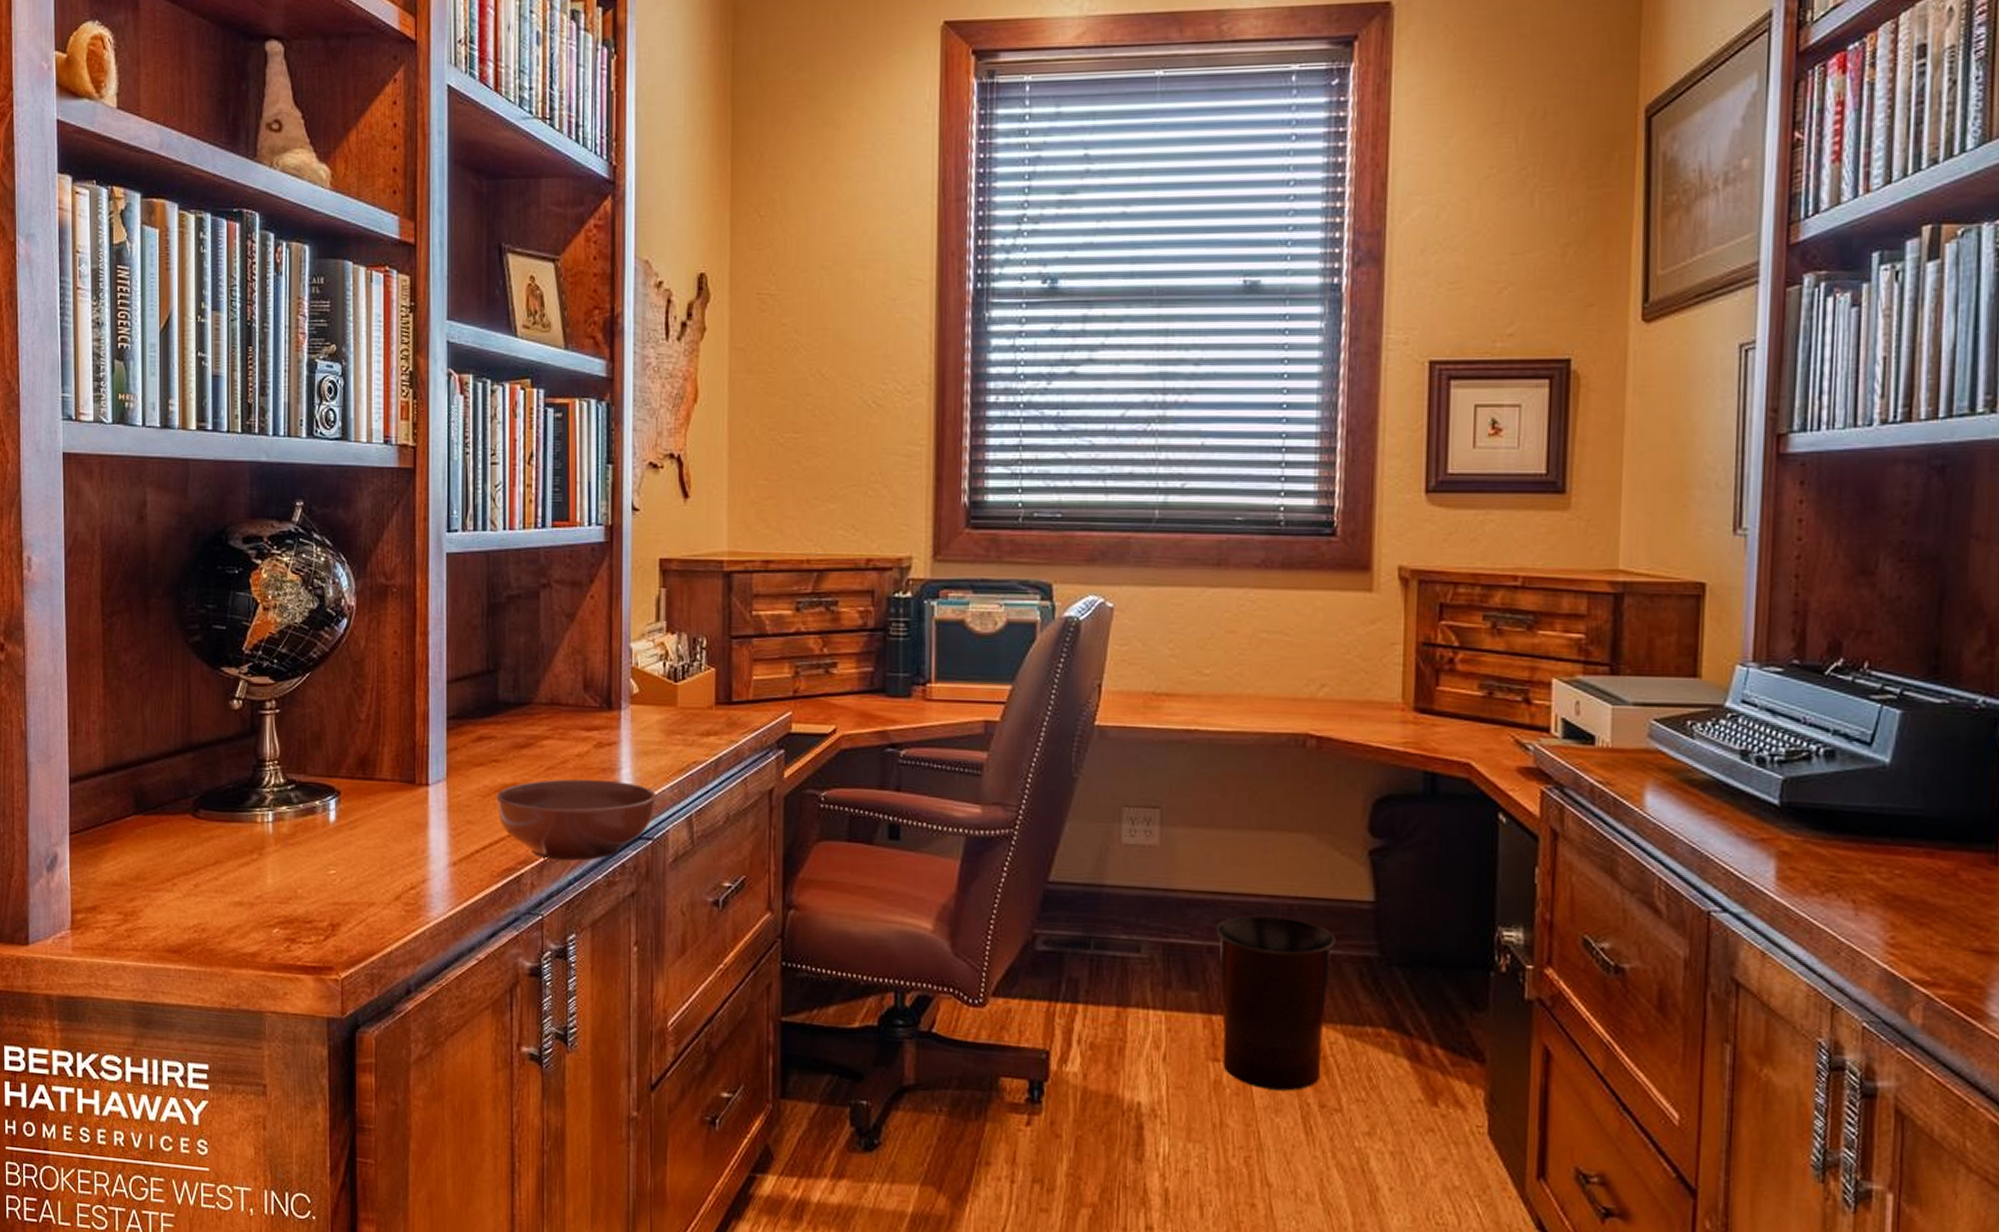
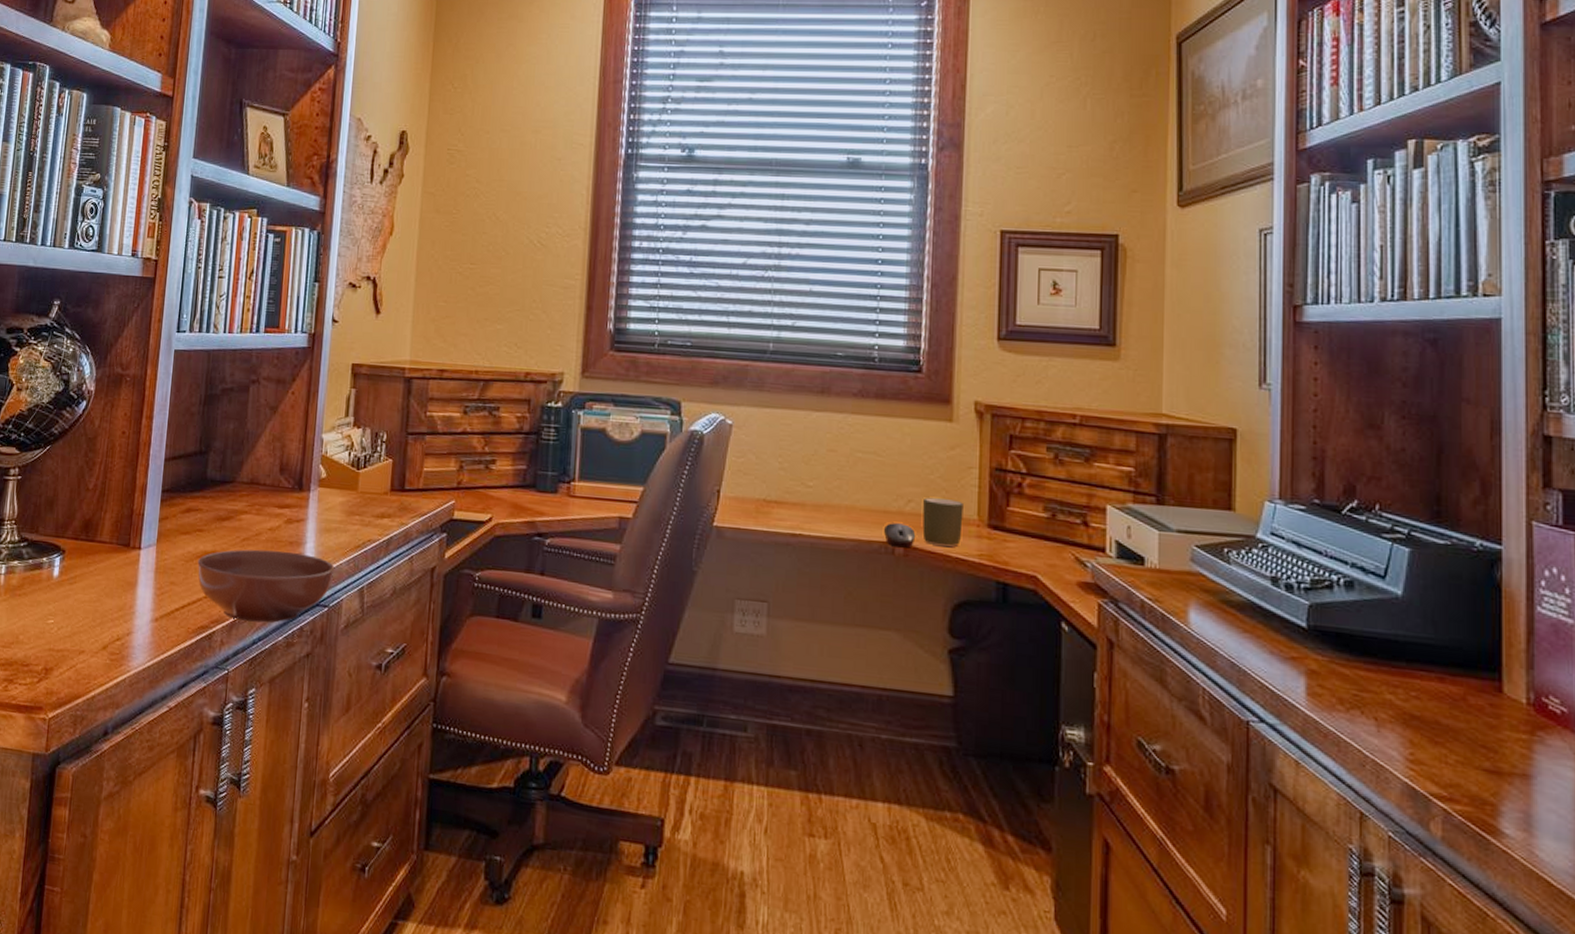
waste bin: present [1215,915,1336,1091] -> none [813,703,919,868]
computer mouse: none [1292,711,1331,739] -> present [883,523,916,548]
mug: none [1338,680,1386,736] -> present [922,497,963,548]

